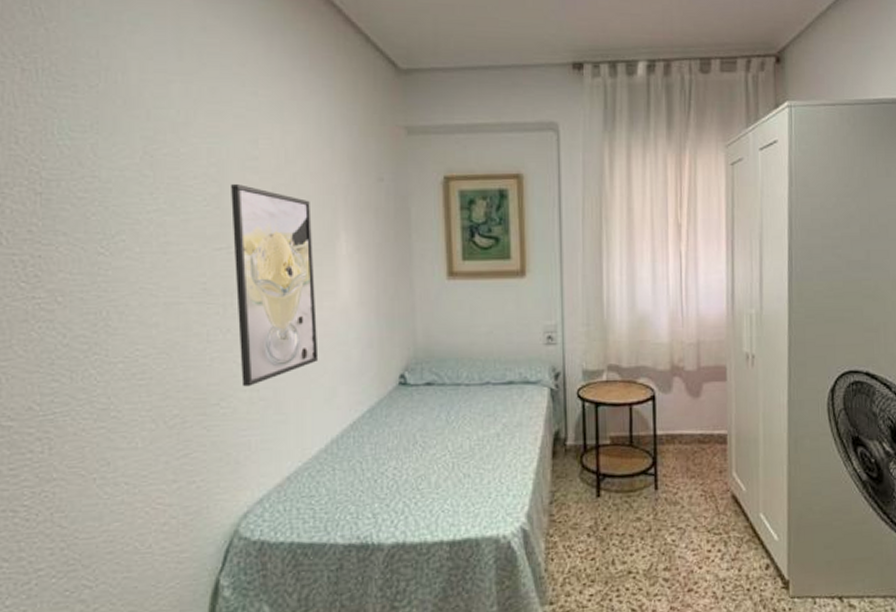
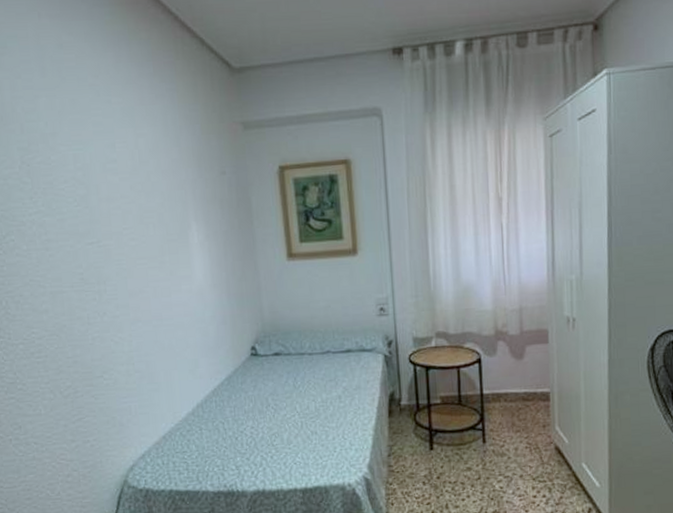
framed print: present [231,184,319,387] -> none [96,185,182,361]

